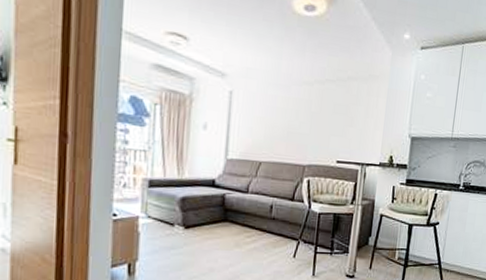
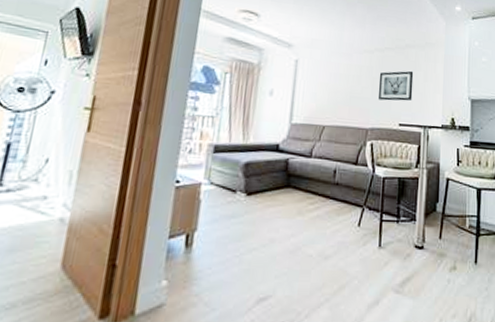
wall art: none [317,105,355,138] -> present [379,71,414,101]

